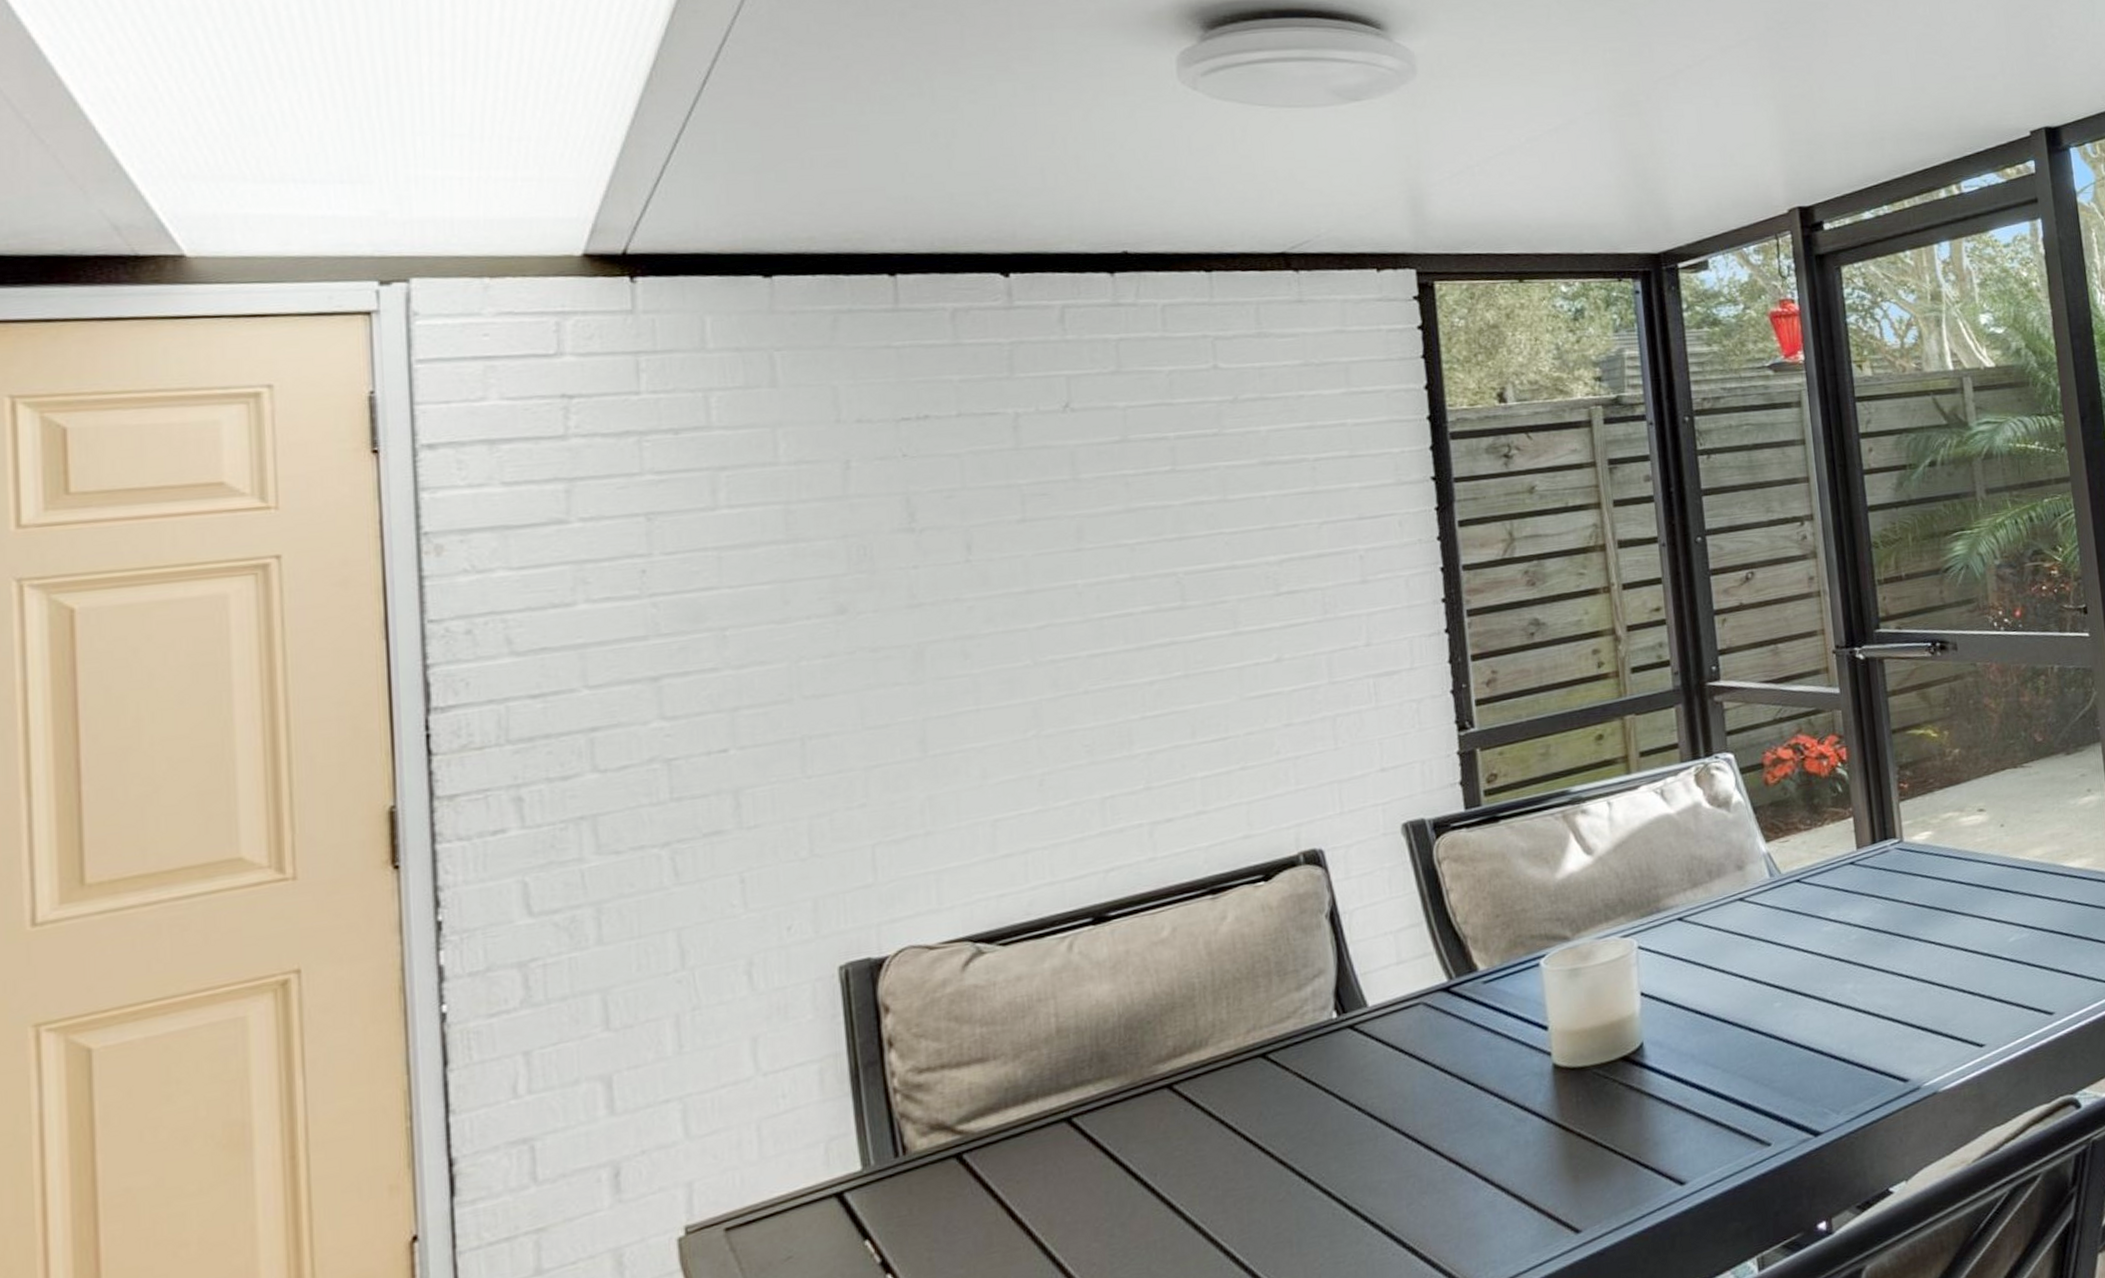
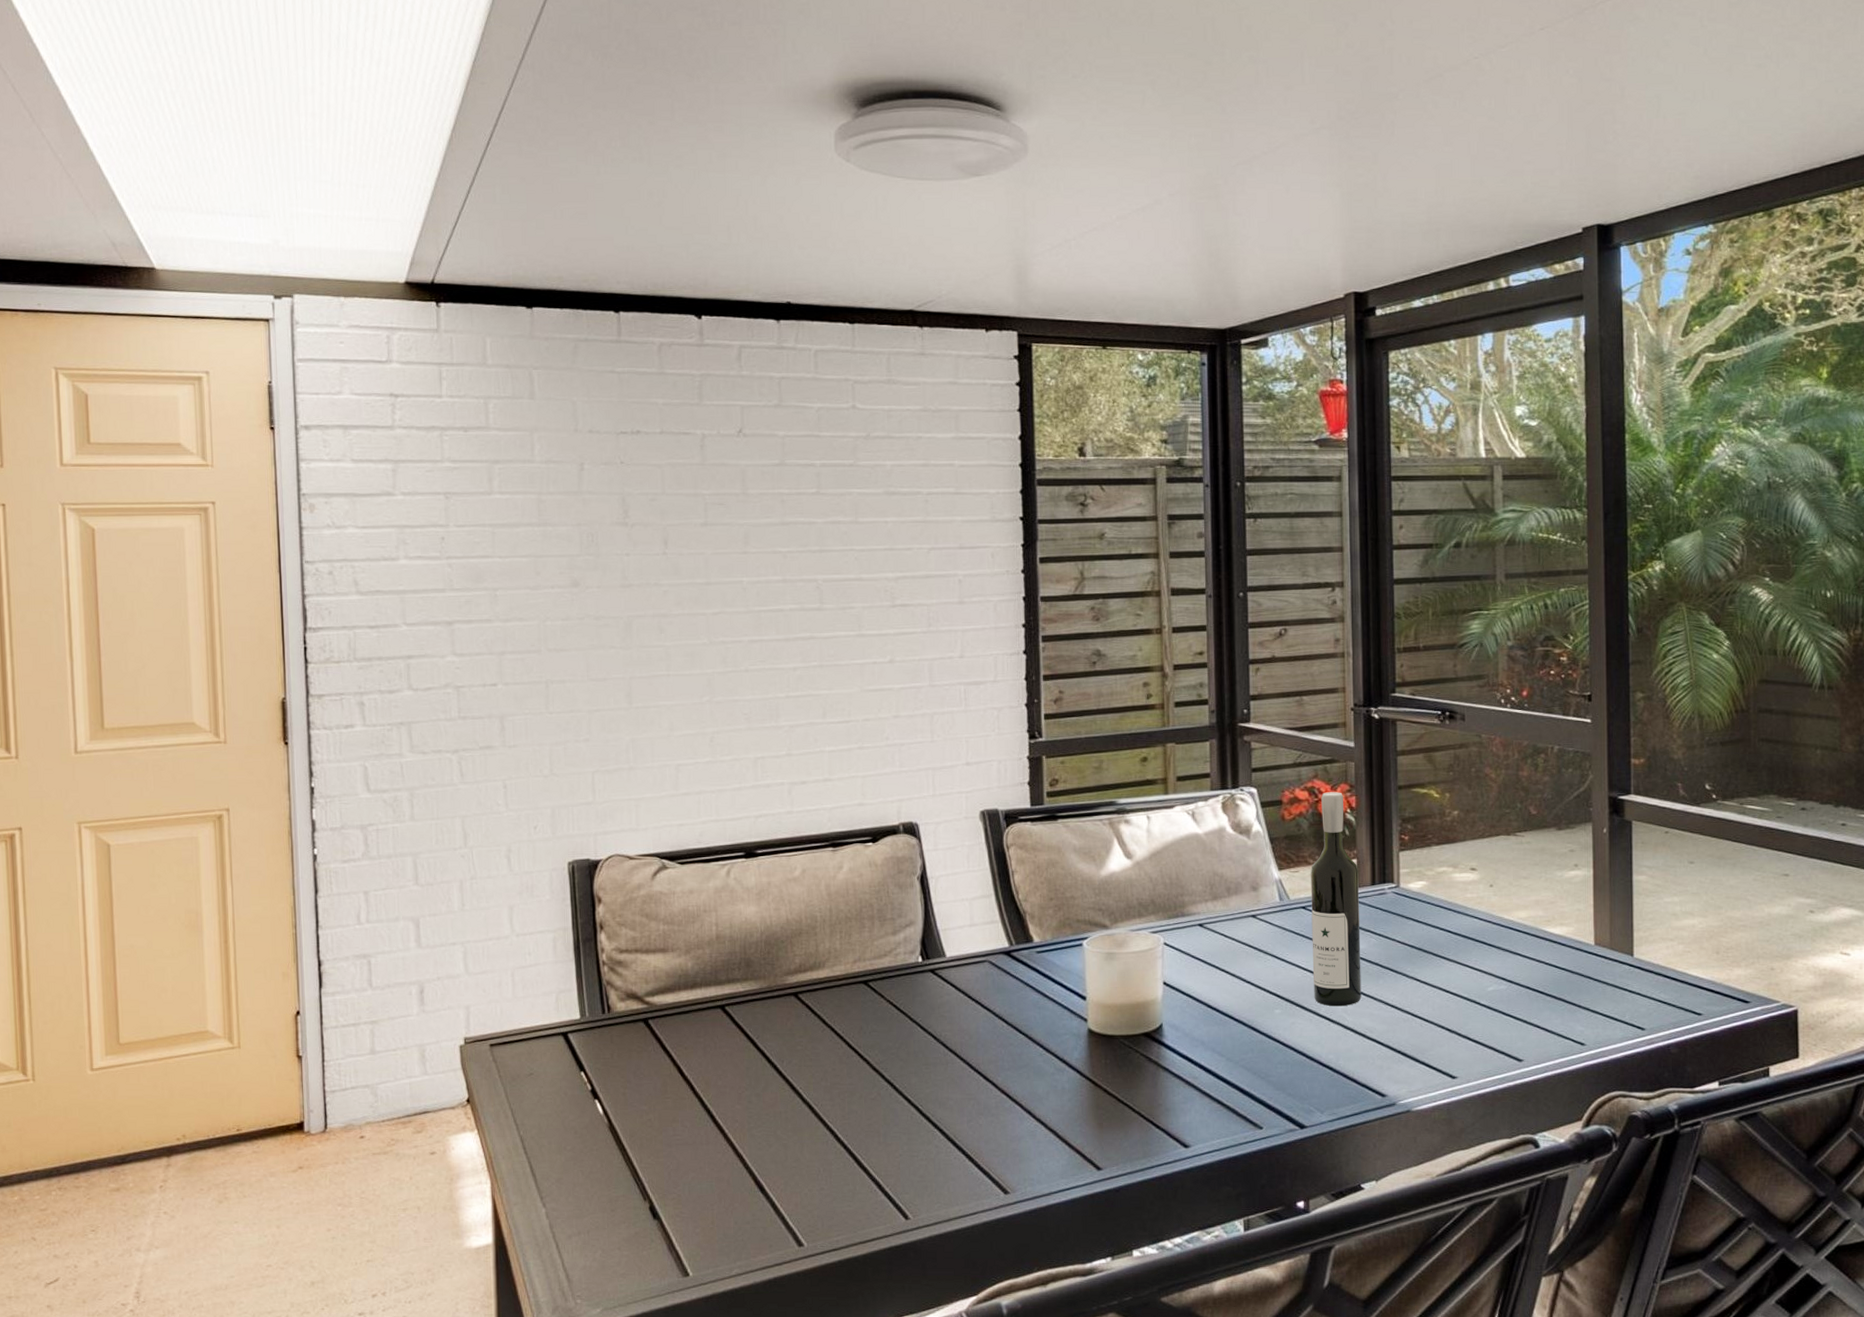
bottle: none [1802,745,1872,989] -> present [1311,792,1362,1007]

